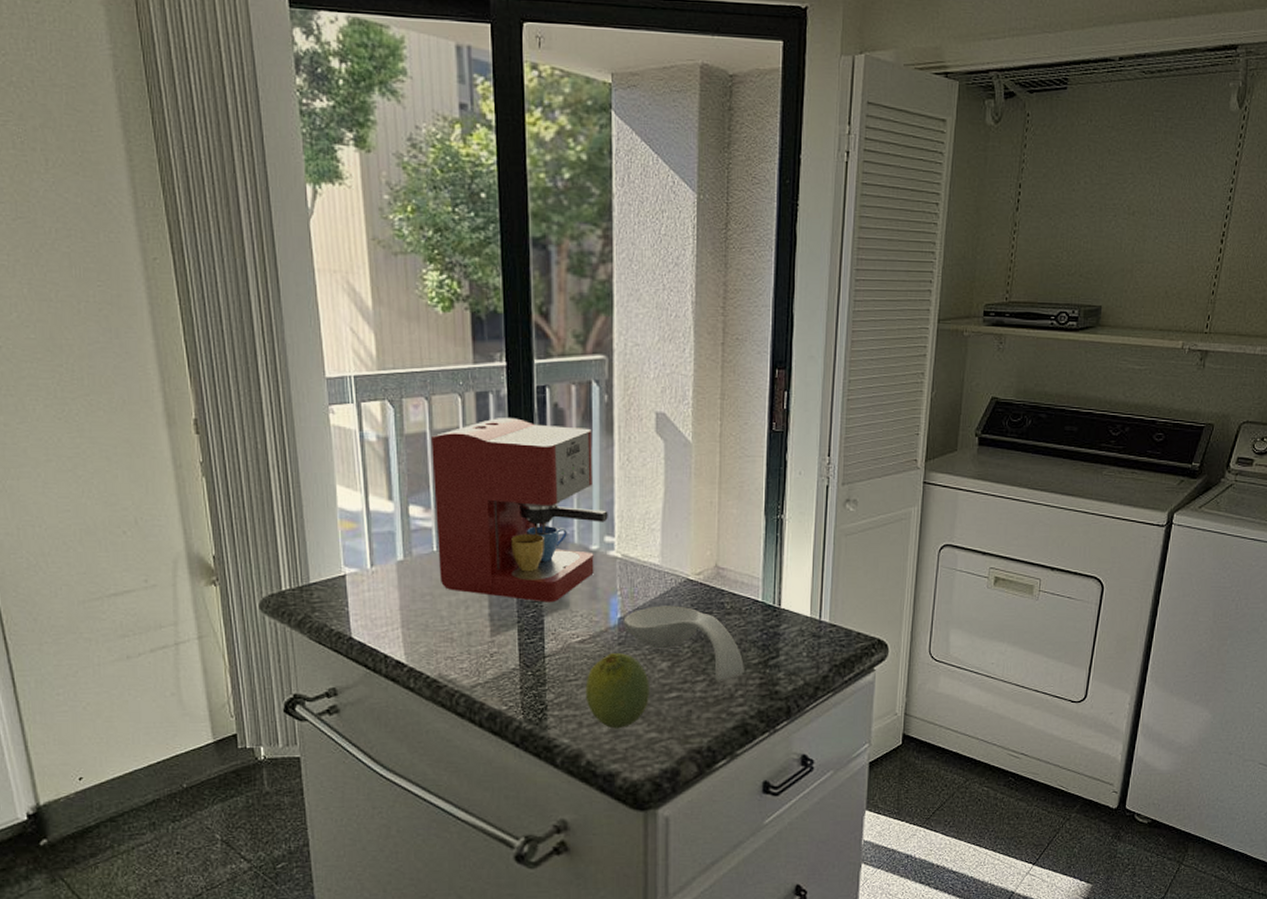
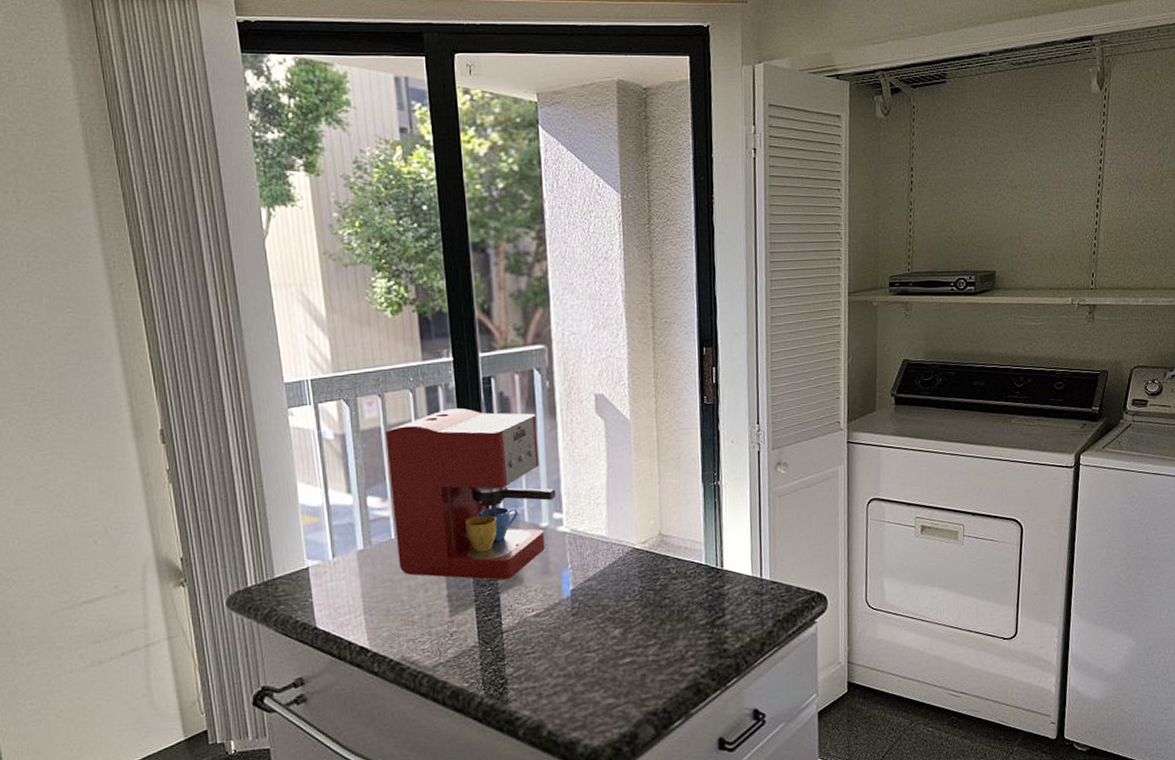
fruit: present [585,653,649,729] -> none [543,623,605,698]
spoon rest: present [623,606,744,683] -> none [575,574,693,645]

